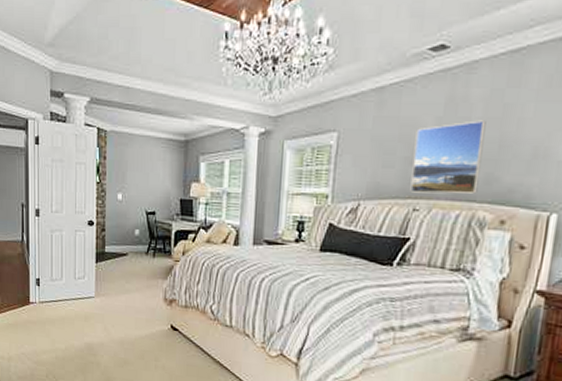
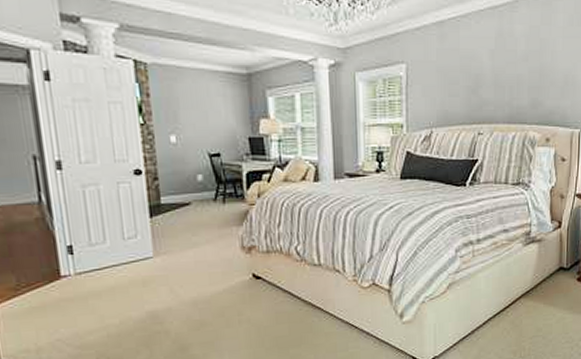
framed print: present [410,120,486,194] -> none [474,53,529,118]

